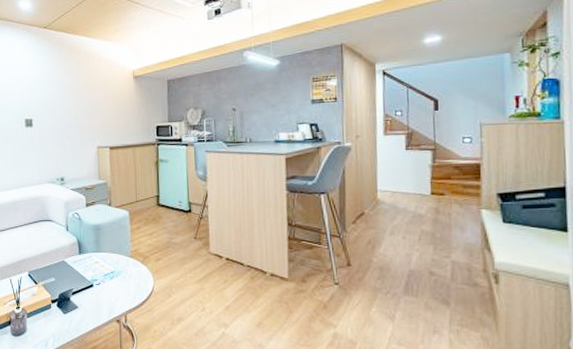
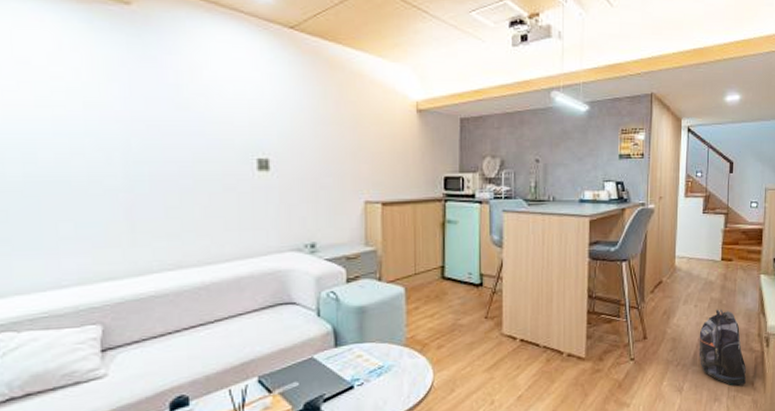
backpack: none [410,242,471,320] -> present [699,309,746,386]

